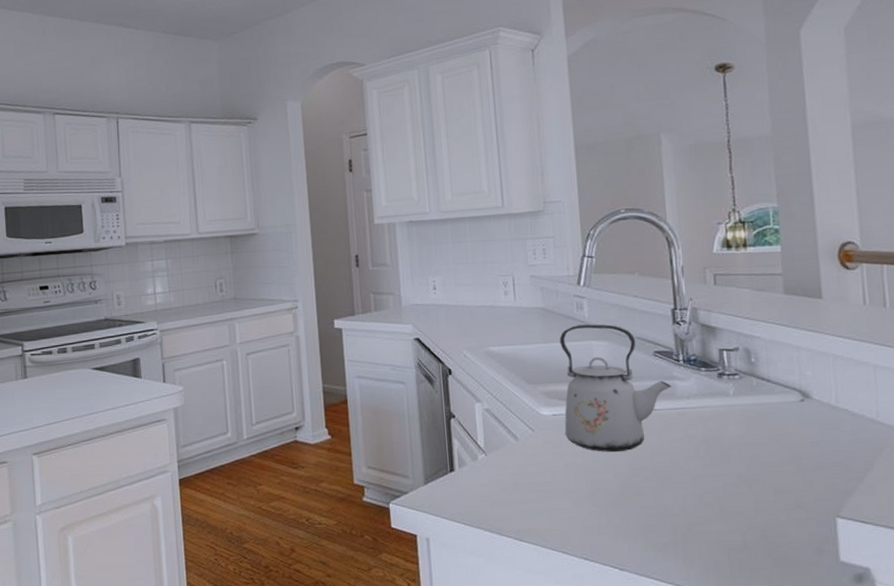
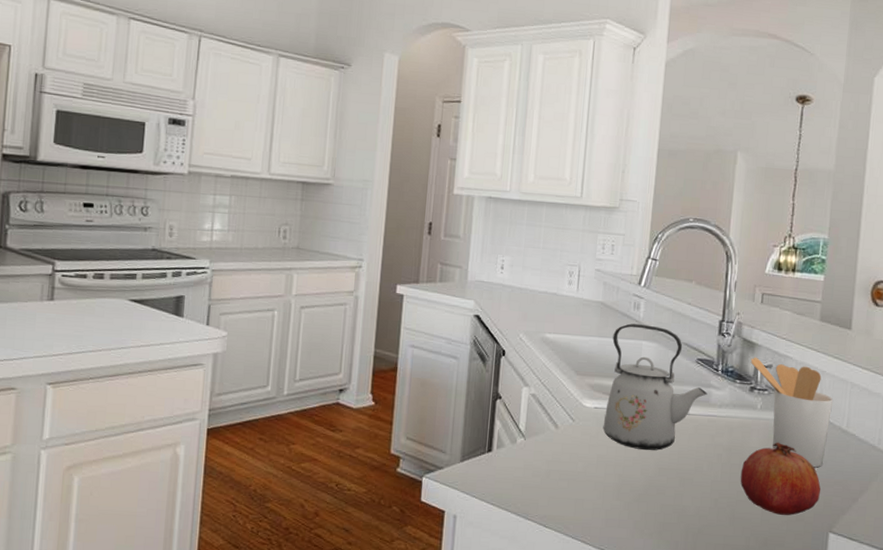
utensil holder: none [713,341,816,450] -> present [750,357,834,468]
fruit: none [723,427,819,504] -> present [740,442,821,516]

